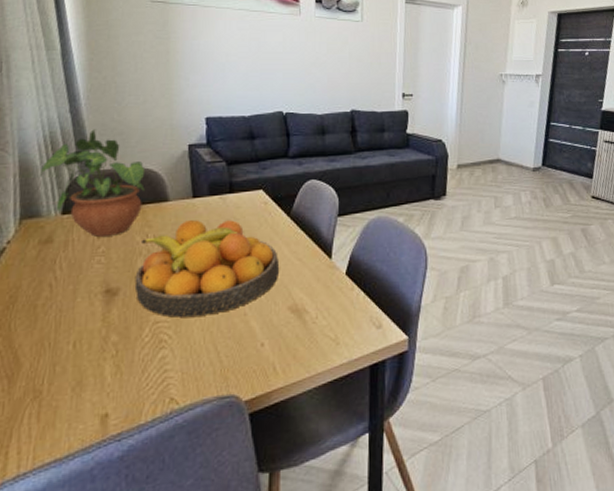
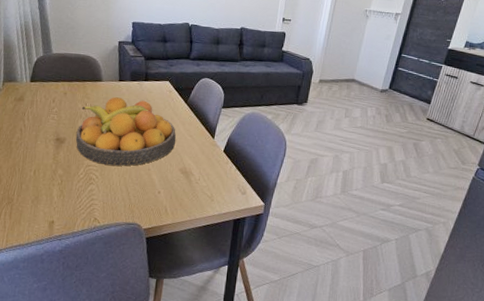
potted plant: present [40,129,146,237] -> none [17,23,88,102]

